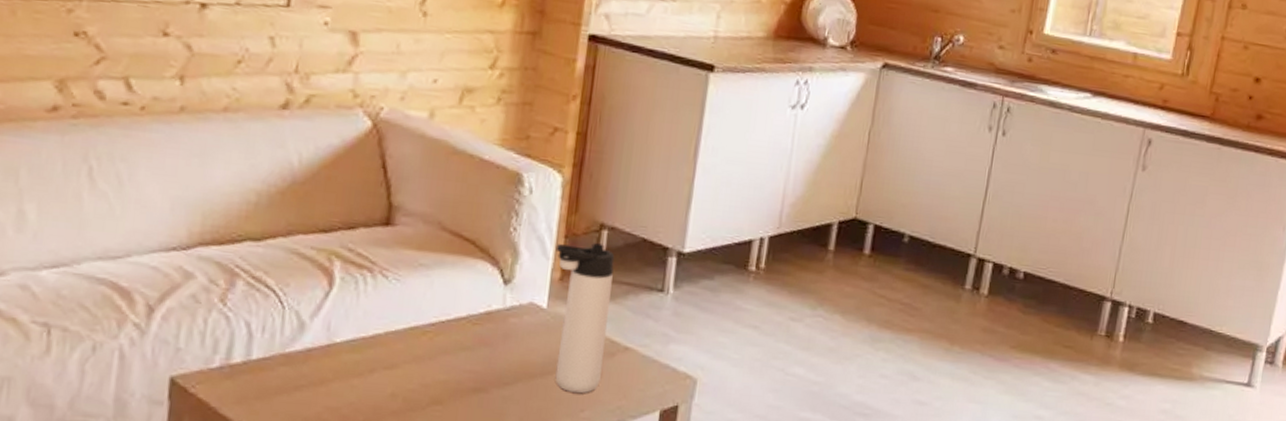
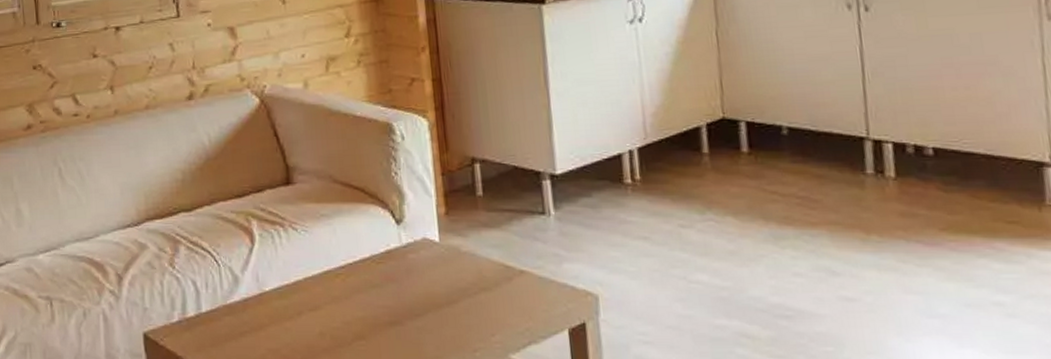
thermos bottle: present [555,243,615,393] -> none [435,176,504,318]

